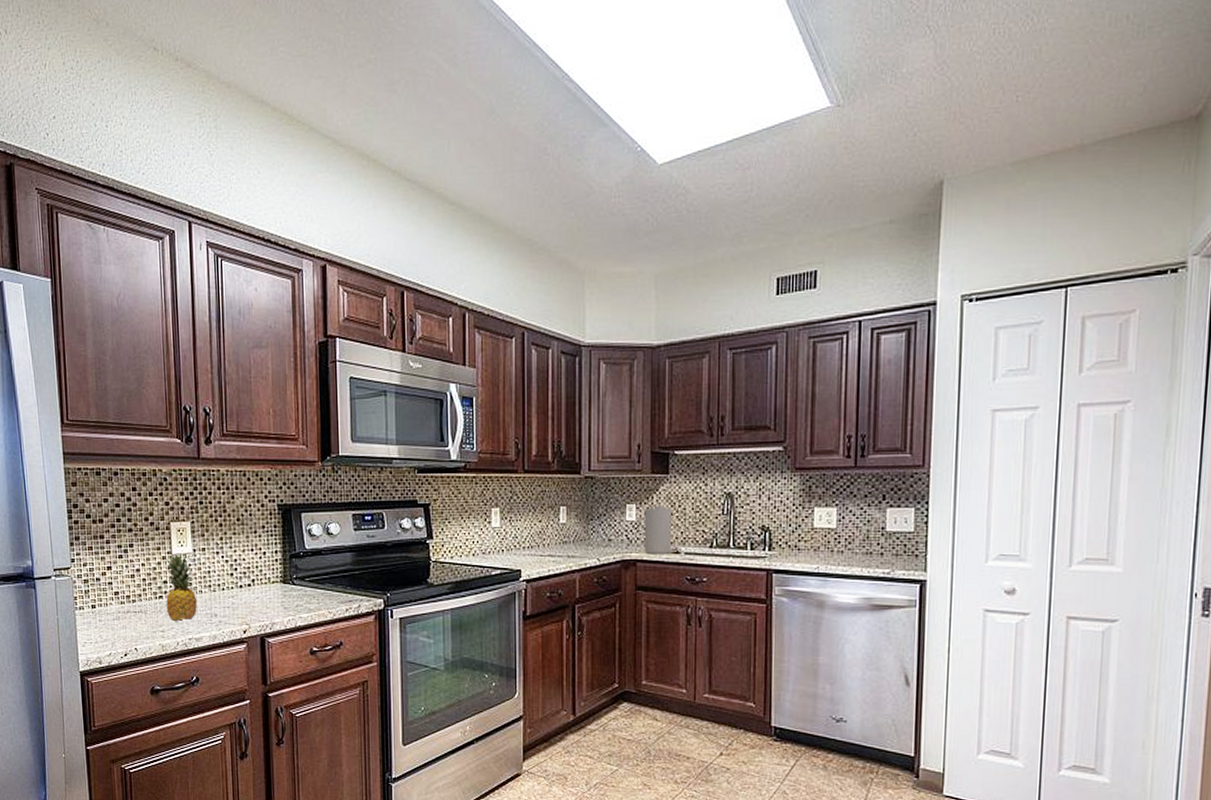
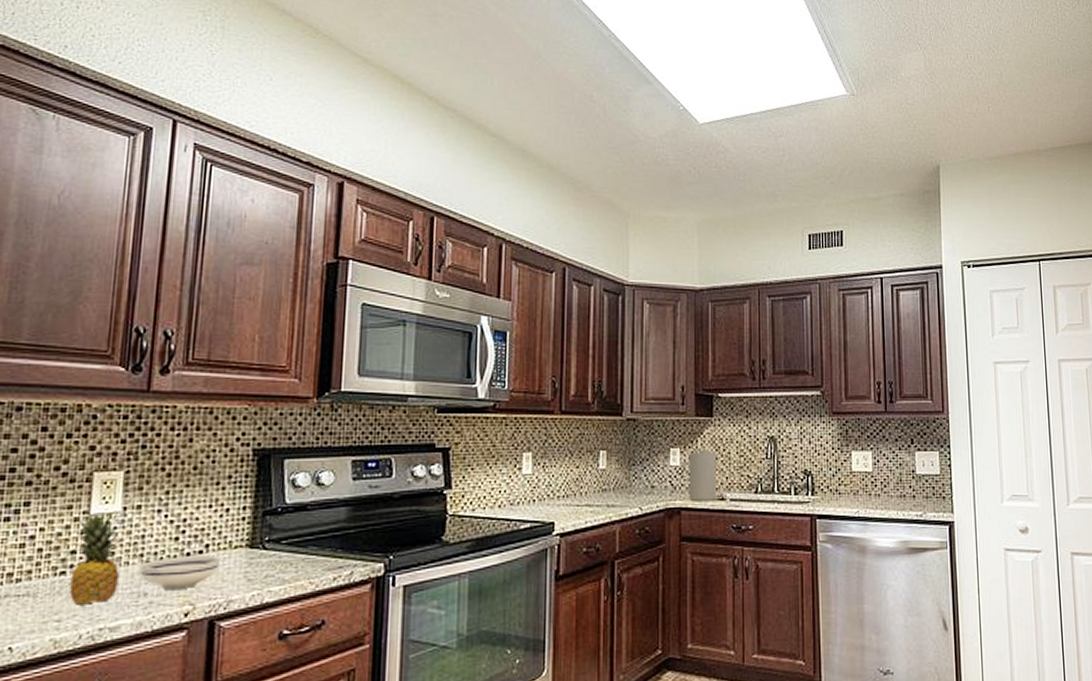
bowl: none [210,588,263,613] -> present [140,555,220,591]

